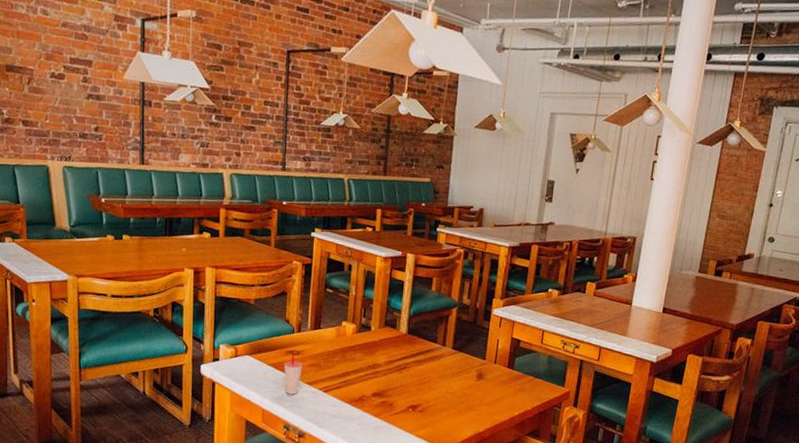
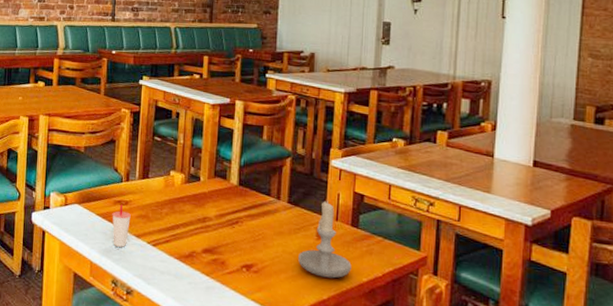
candle: none [459,345,506,414] -> present [298,200,352,279]

